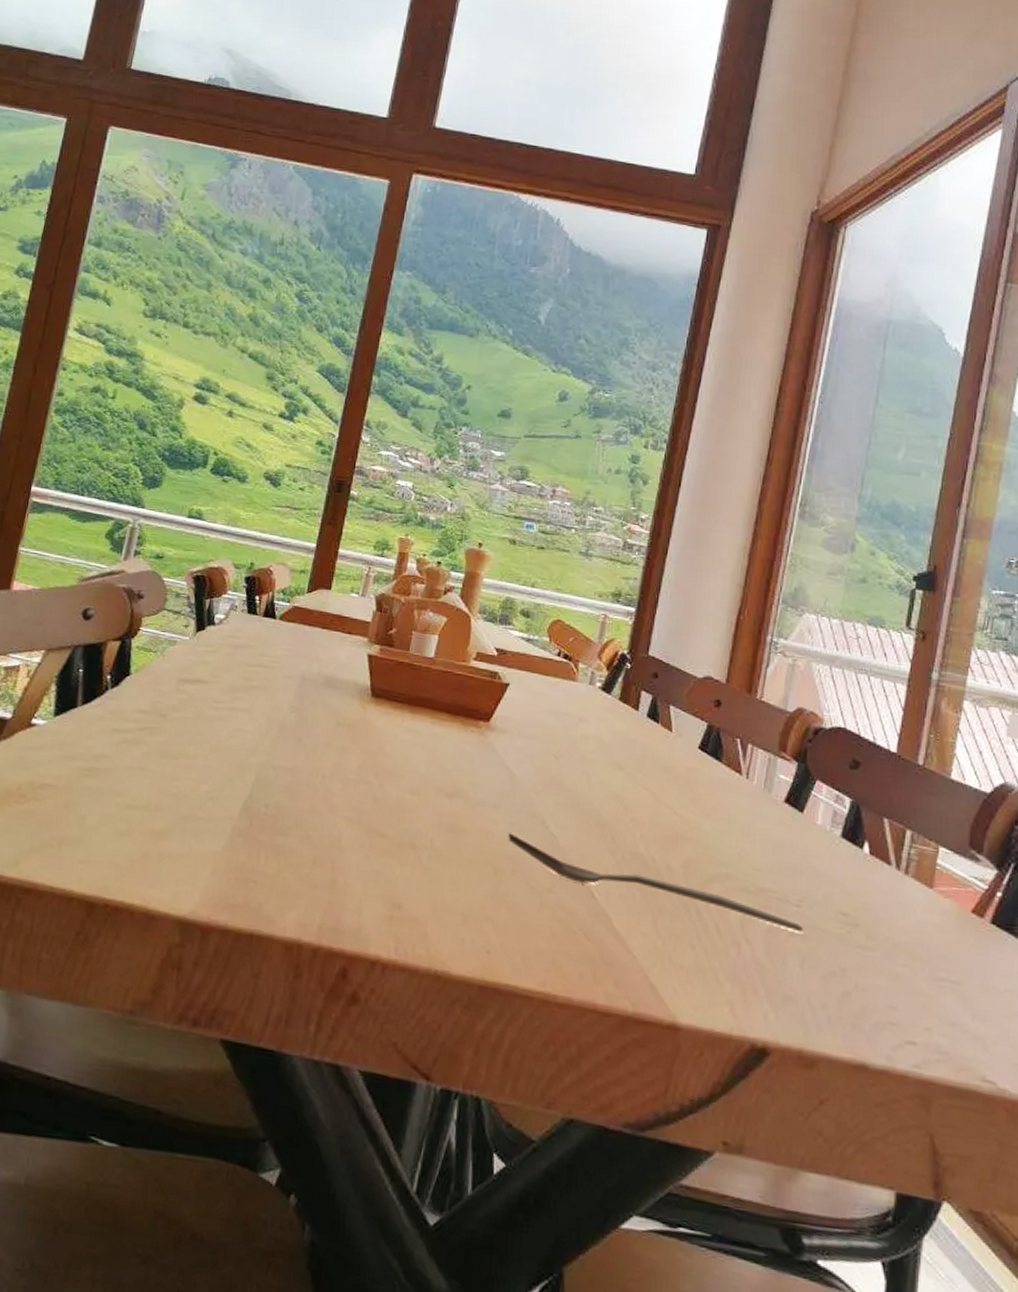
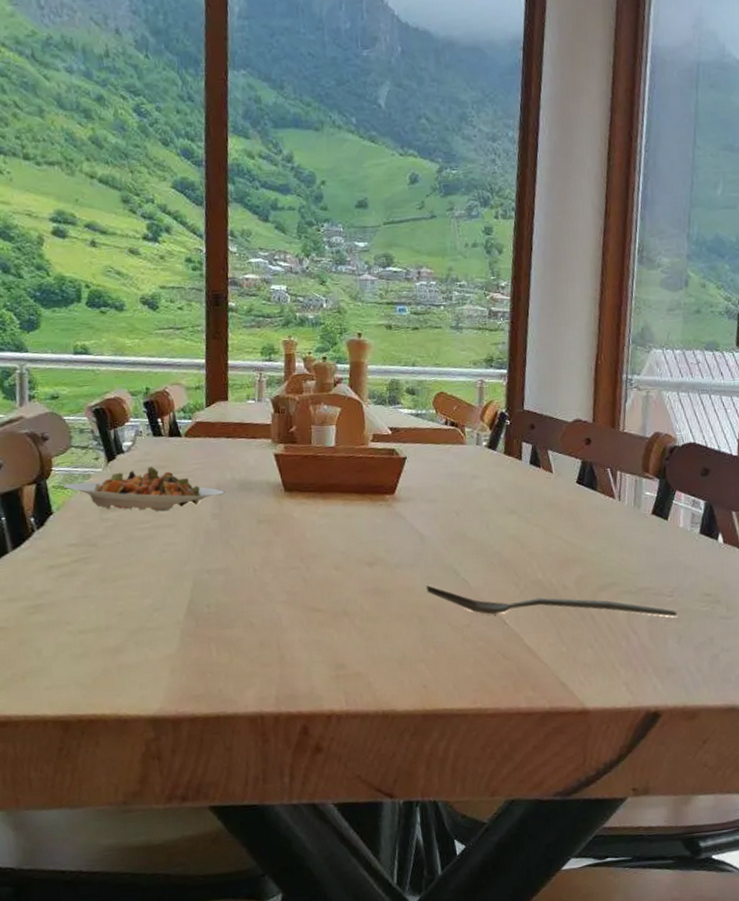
salad: none [147,644,309,694] -> present [64,467,225,512]

